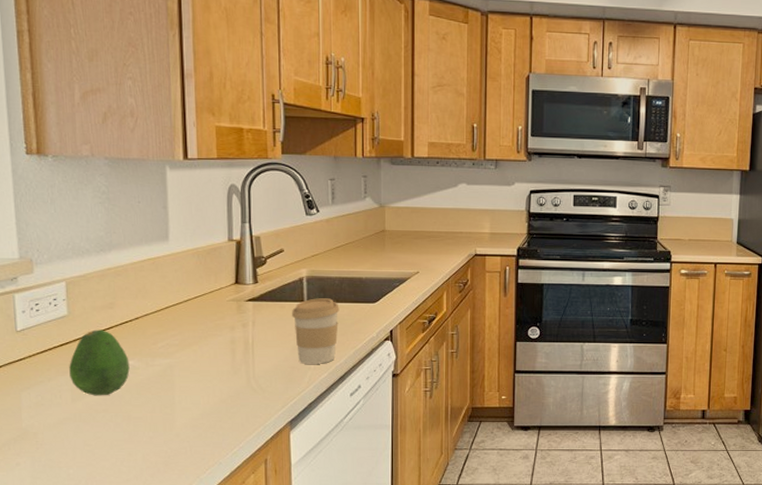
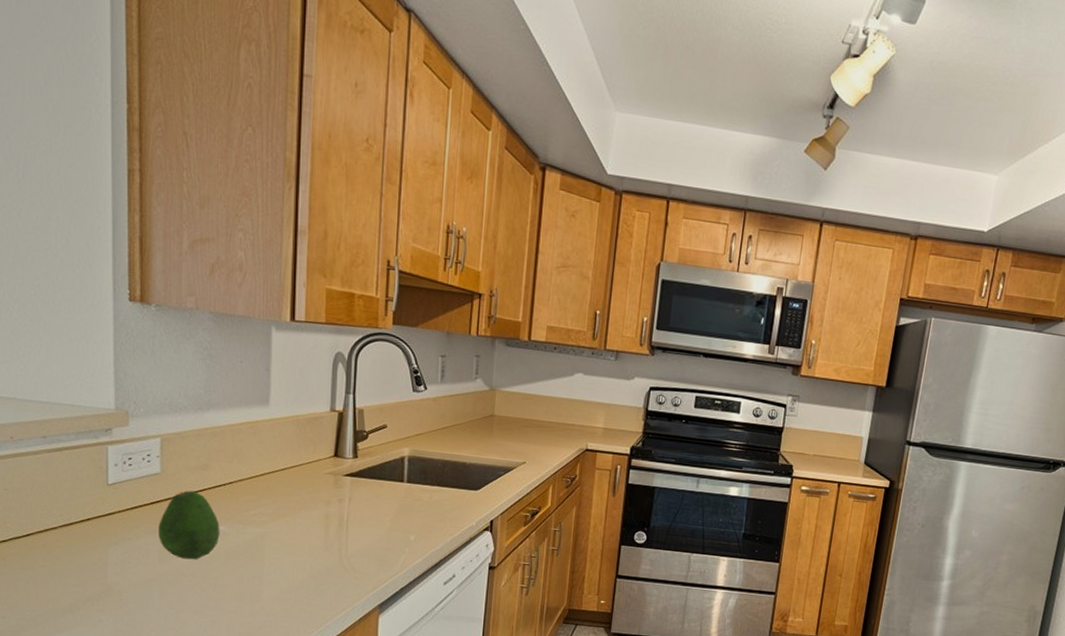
coffee cup: present [292,298,340,364] -> none [390,479,440,549]

